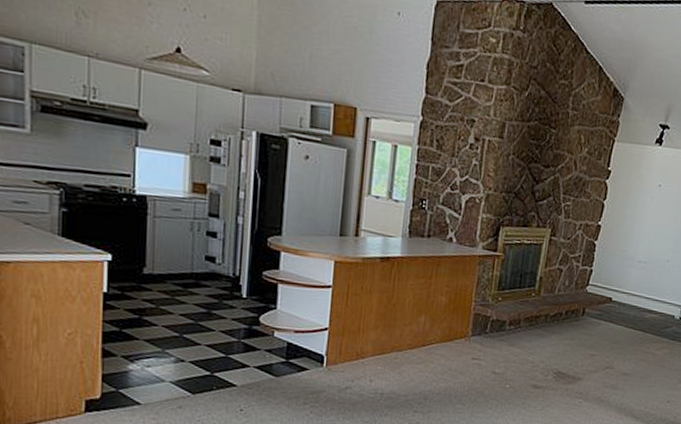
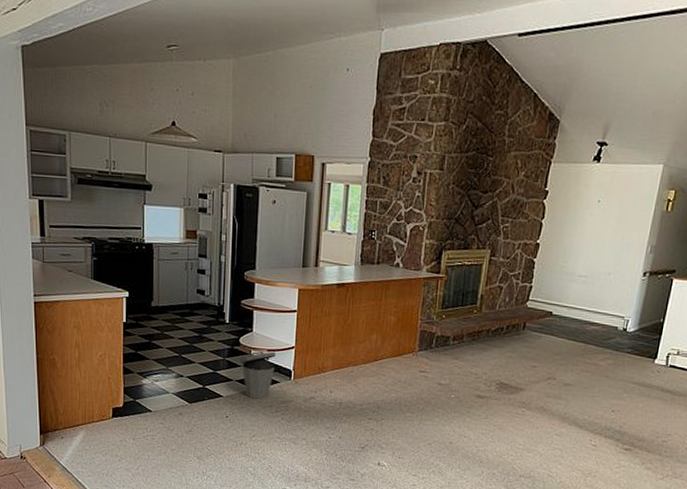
trash can: none [259,332,305,389] -> present [239,351,276,399]

